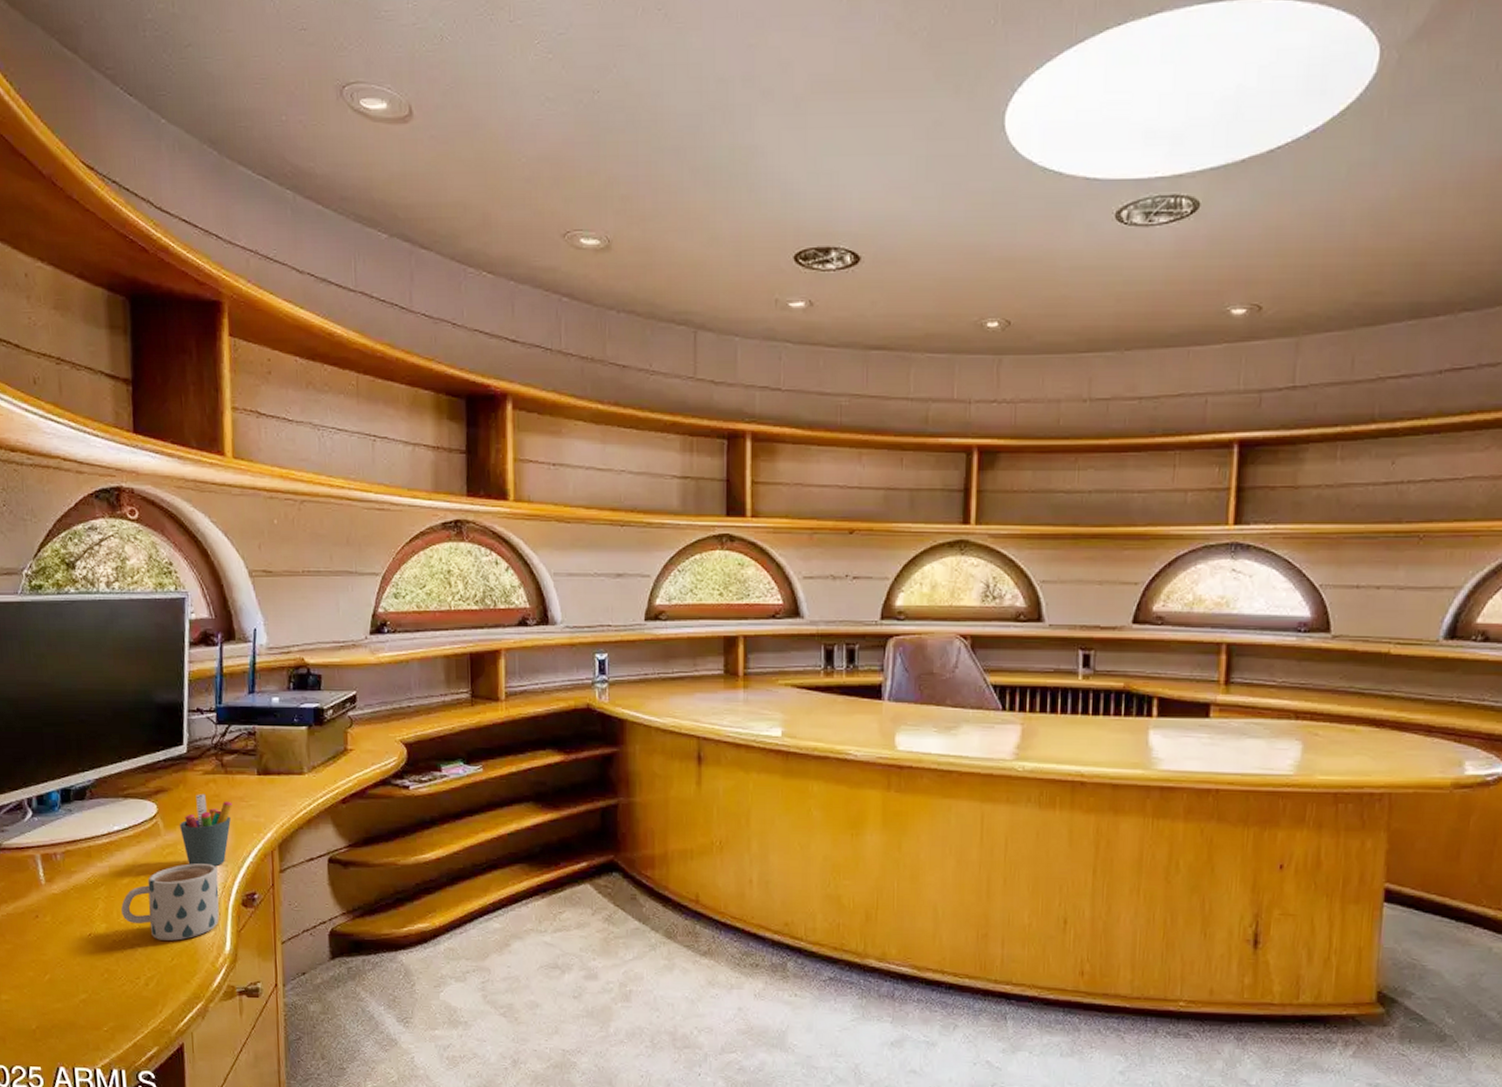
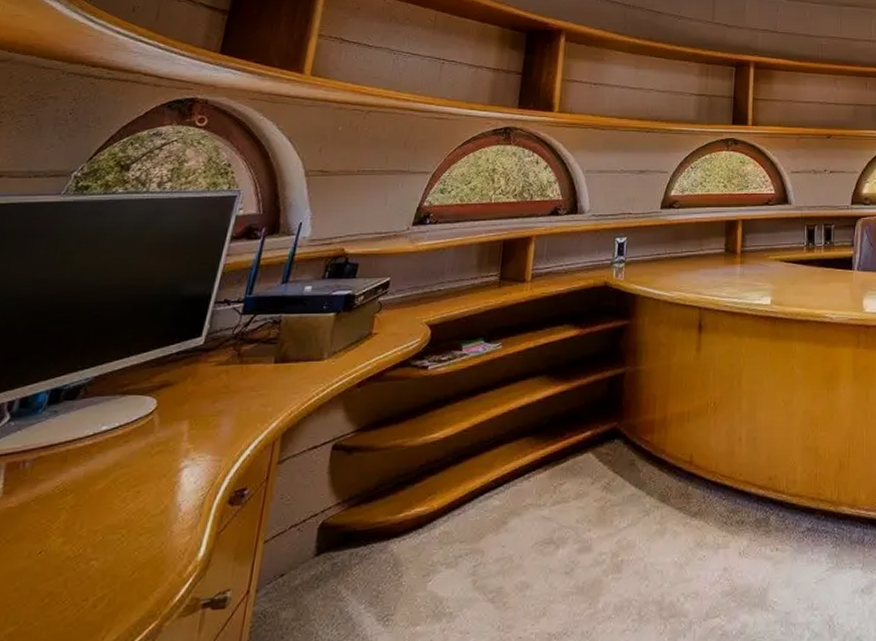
mug: present [121,863,219,941] -> none [85,460,209,552]
pen holder: present [180,794,232,867] -> none [177,386,241,463]

